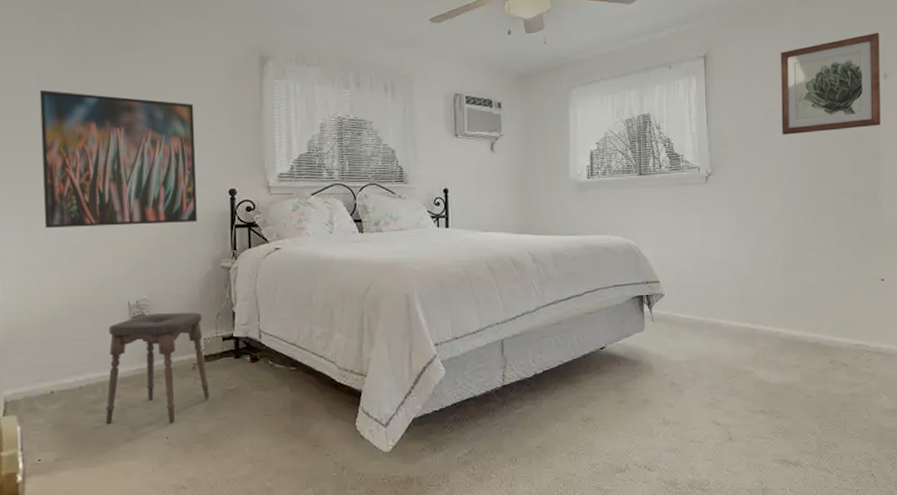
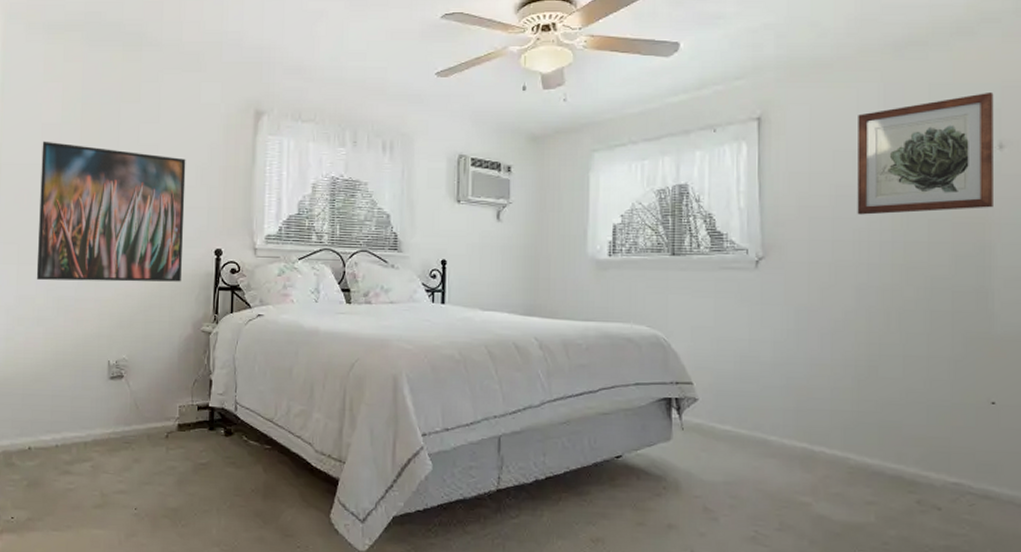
stool: present [105,312,209,424] -> none [78,374,181,493]

